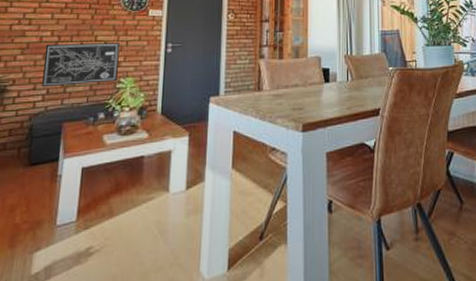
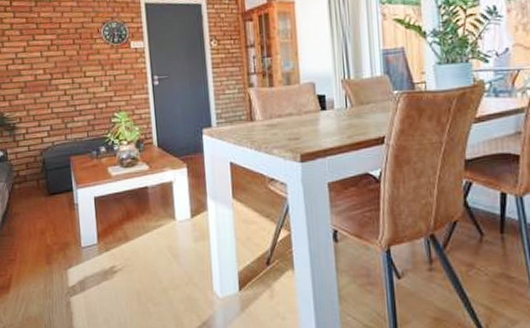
wall art: present [42,43,120,88] -> none [41,77,111,124]

